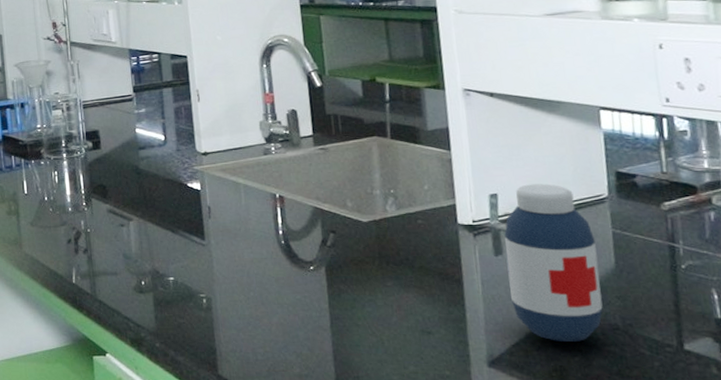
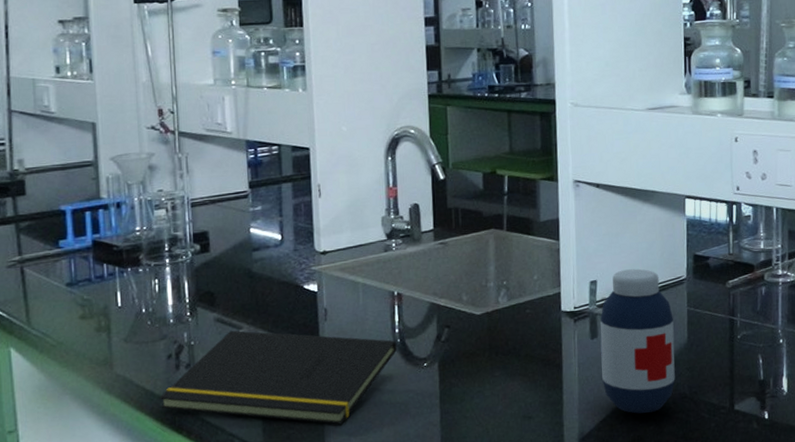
notepad: none [62,221,282,319] -> present [159,330,398,425]

